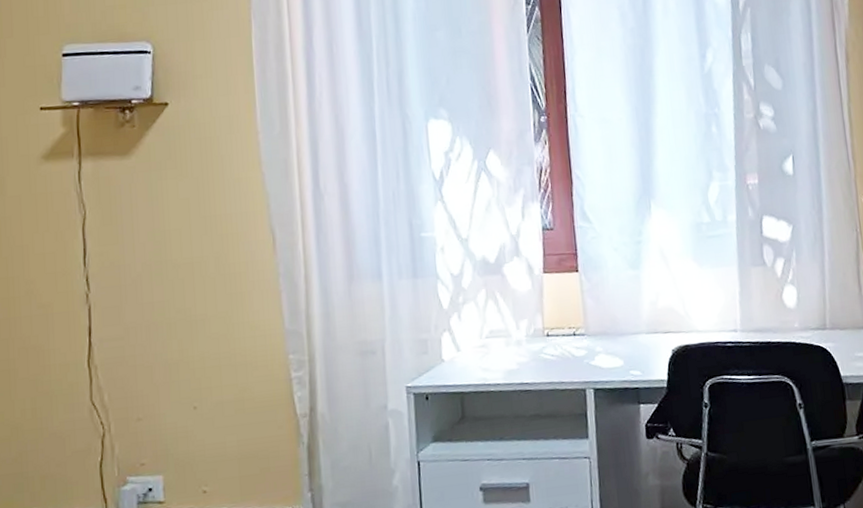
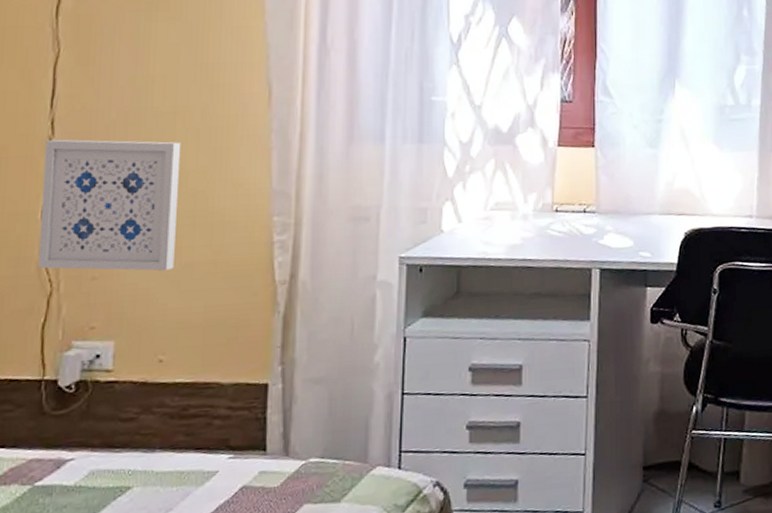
wall art: none [83,290,207,413] -> present [37,139,181,271]

